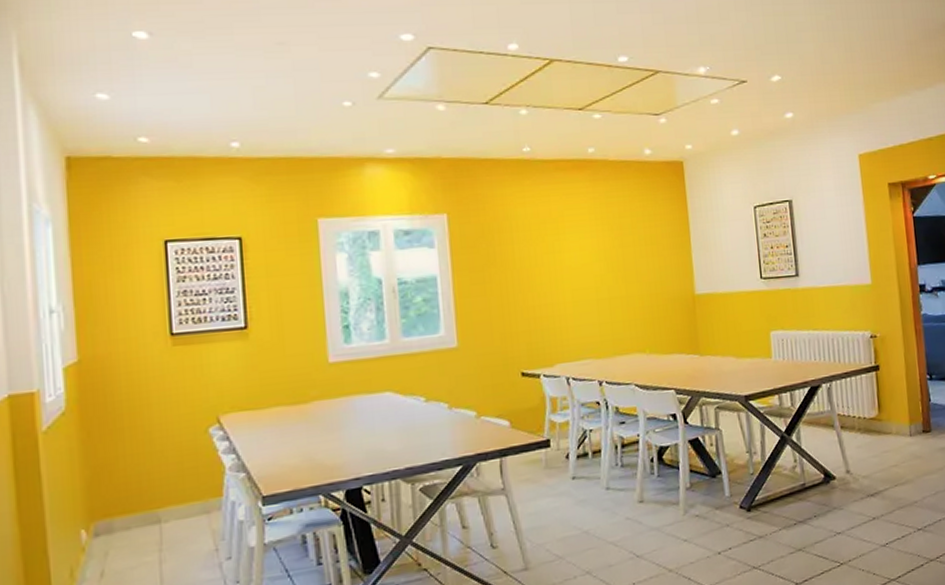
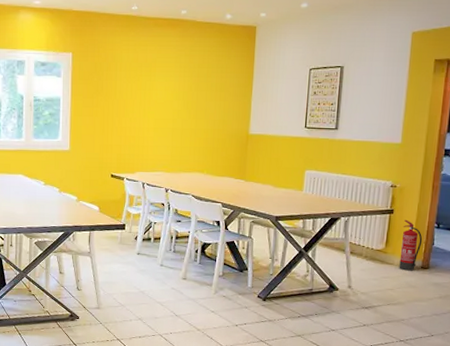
fire extinguisher: none [893,375,918,439] -> present [399,219,423,271]

